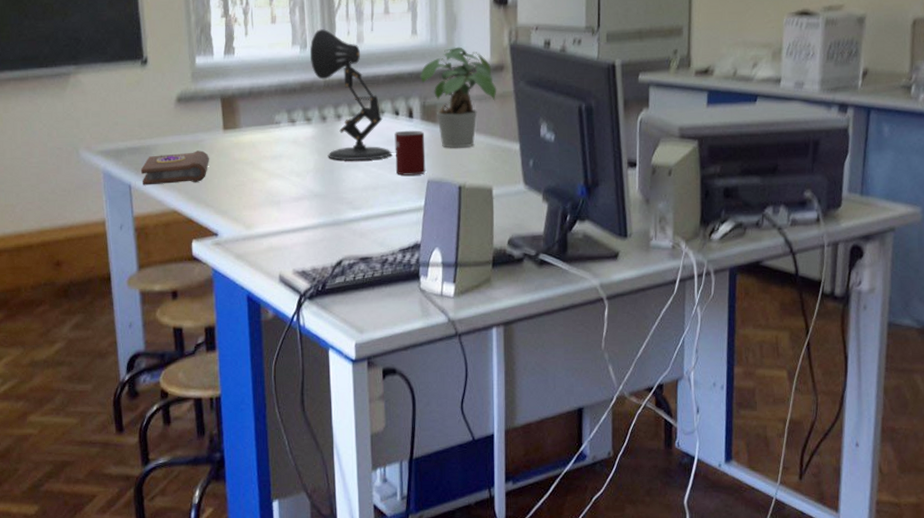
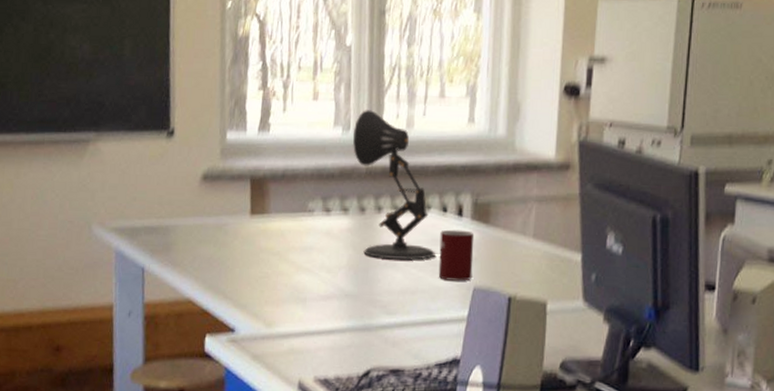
book: present [140,150,210,186] -> none [156,235,233,271]
potted plant: present [420,47,497,148] -> none [474,139,561,254]

